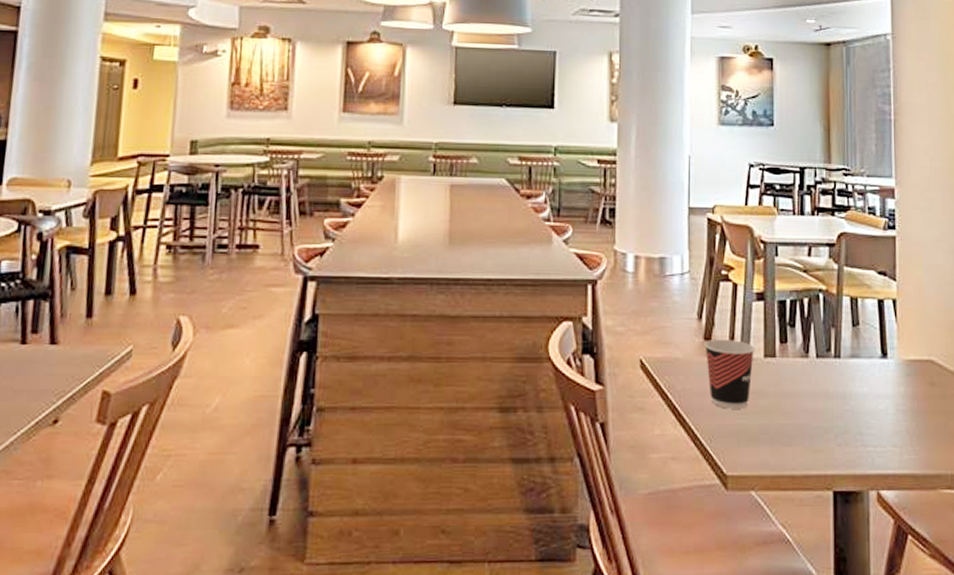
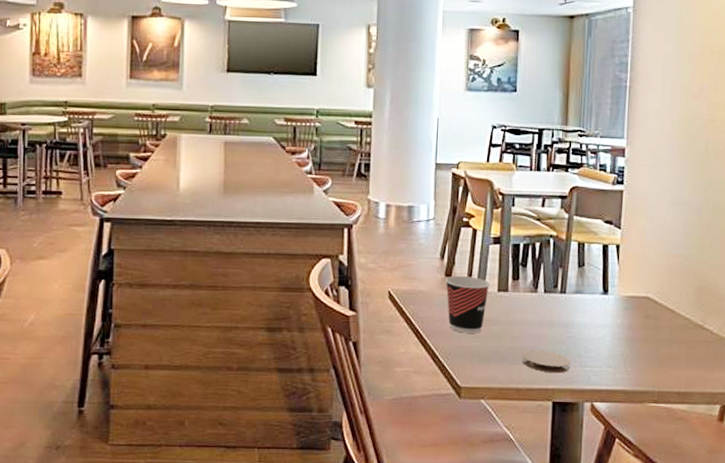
coaster: none [795,427,851,455] -> present [522,350,571,373]

